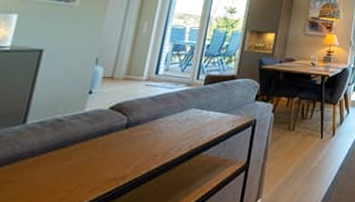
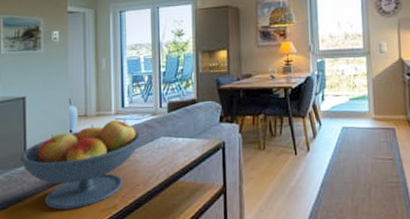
fruit bowl: none [18,85,171,177] -> present [19,119,141,210]

